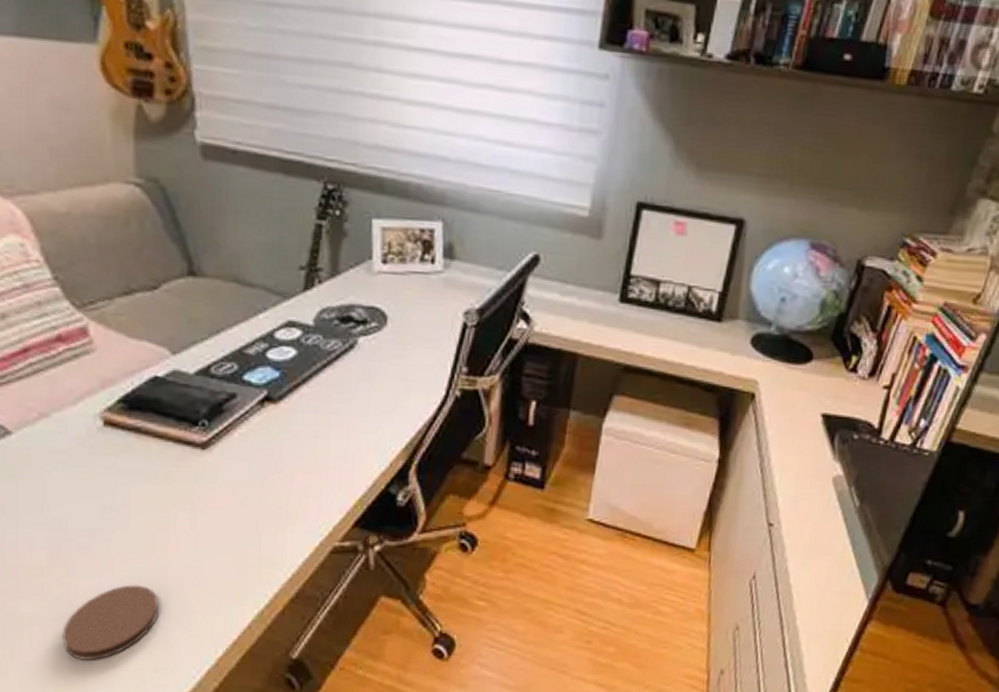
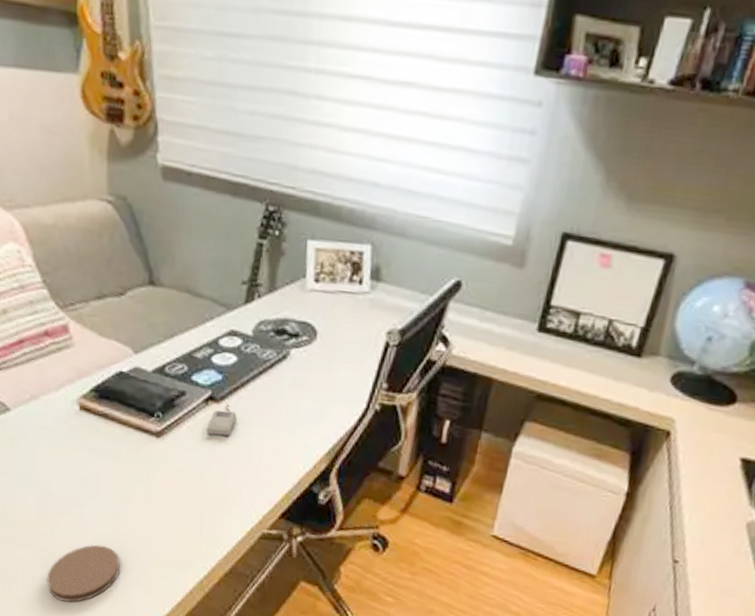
computer mouse: none [263,404,299,440] -> present [207,404,237,436]

